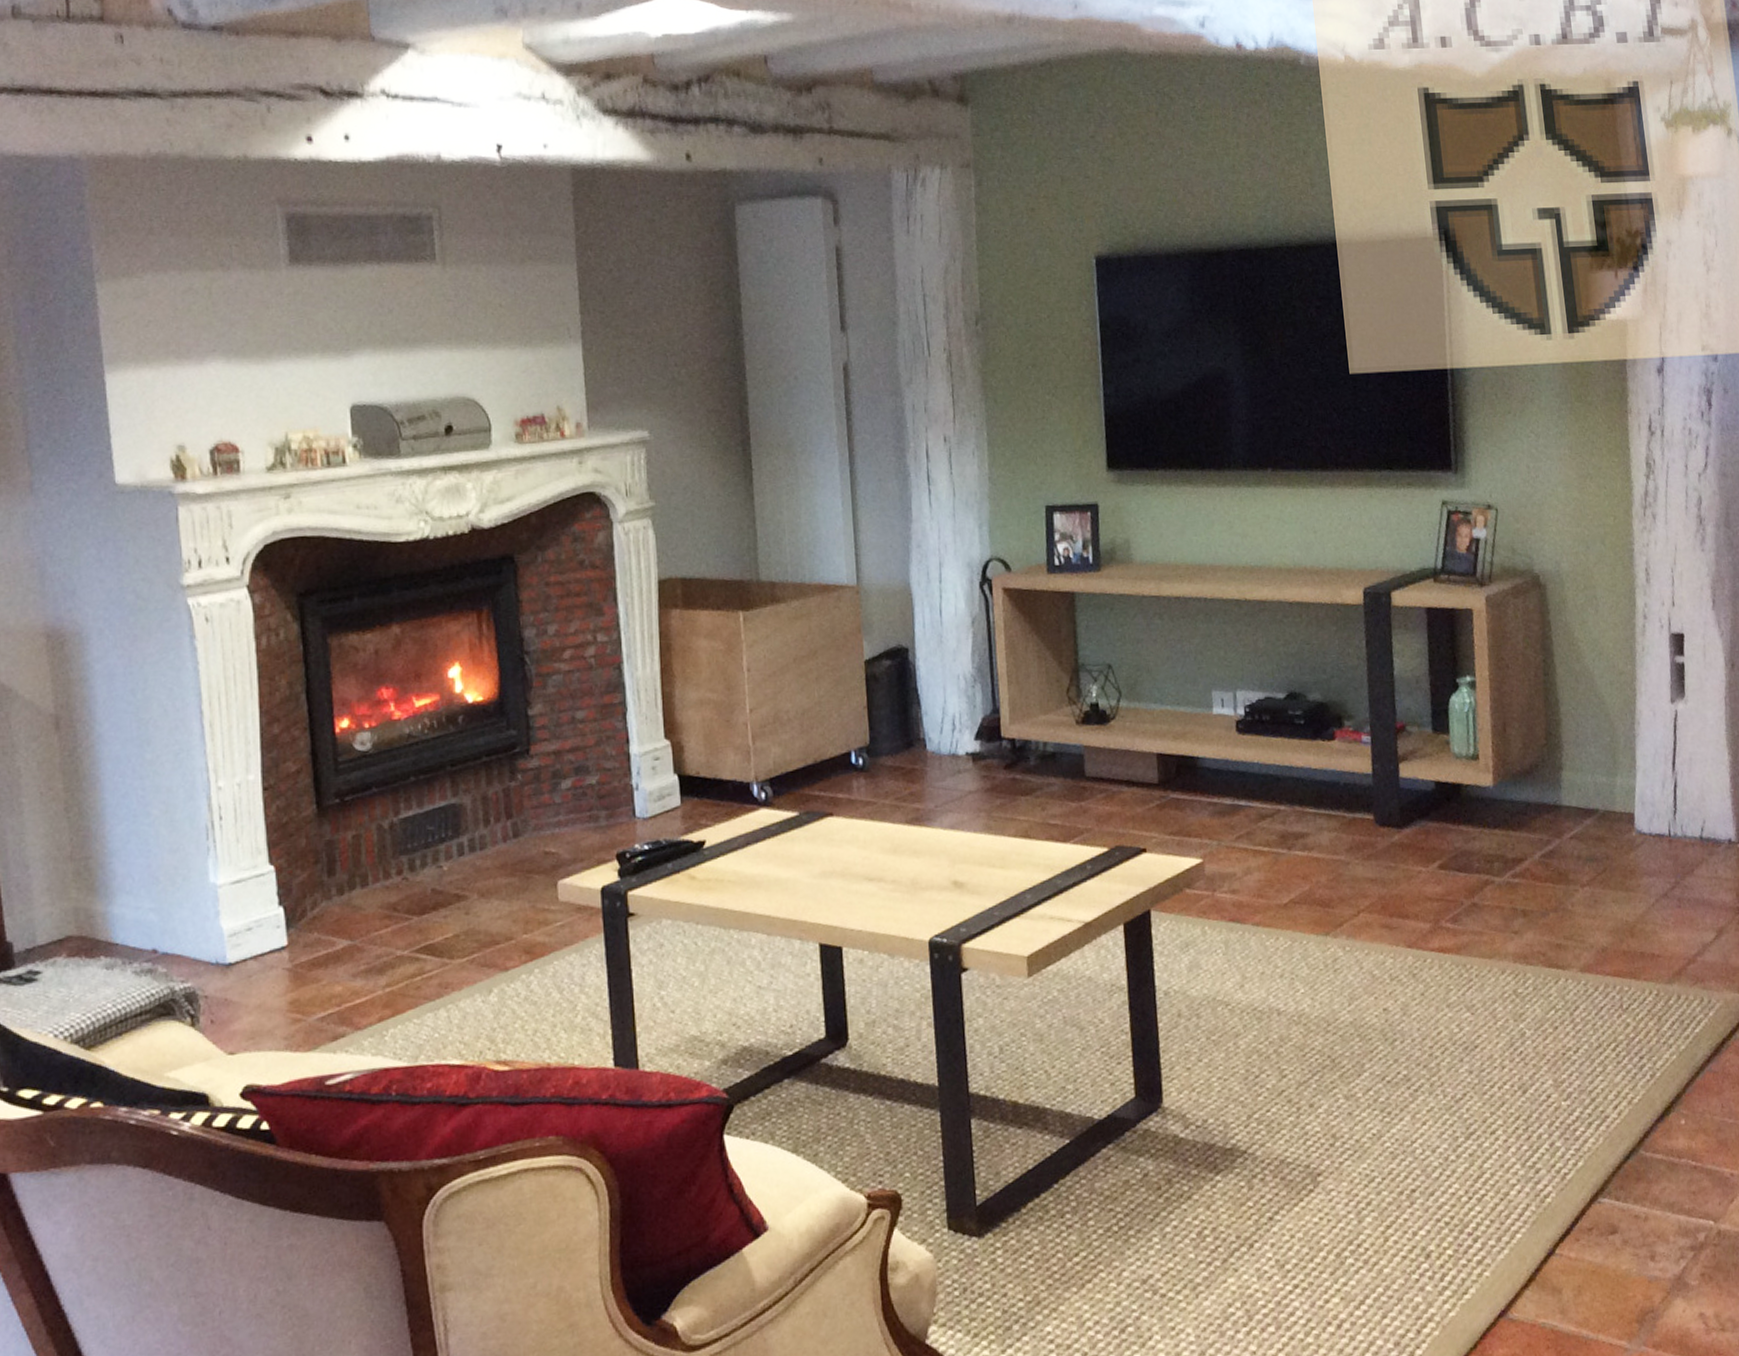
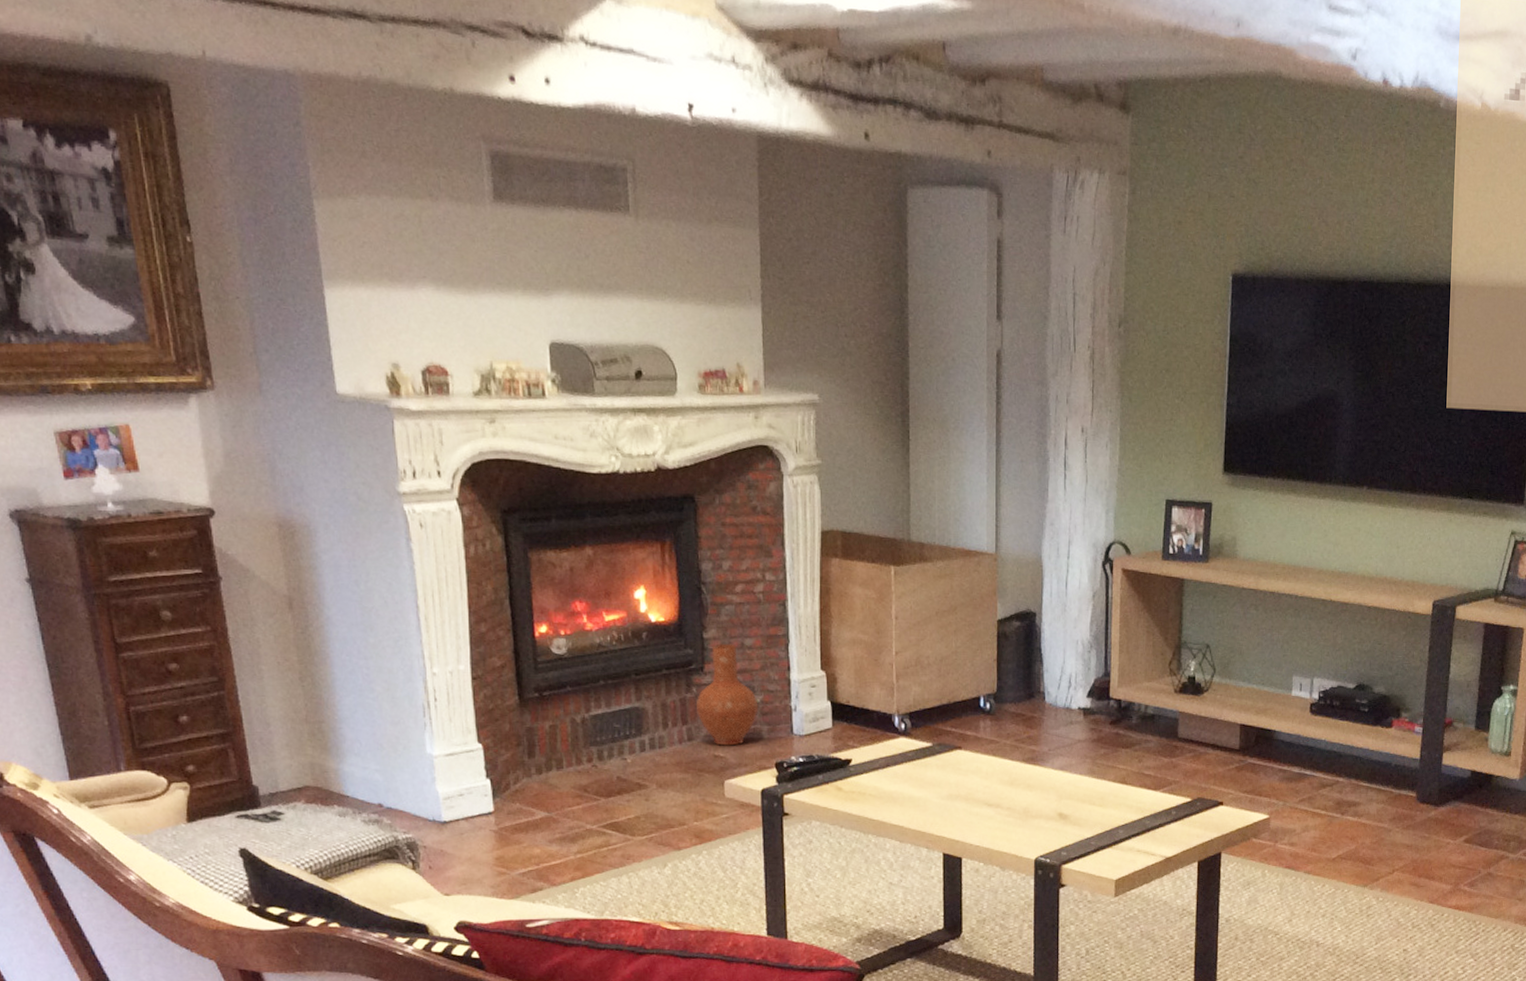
vase: none [521,719,594,840] -> present [695,643,758,746]

